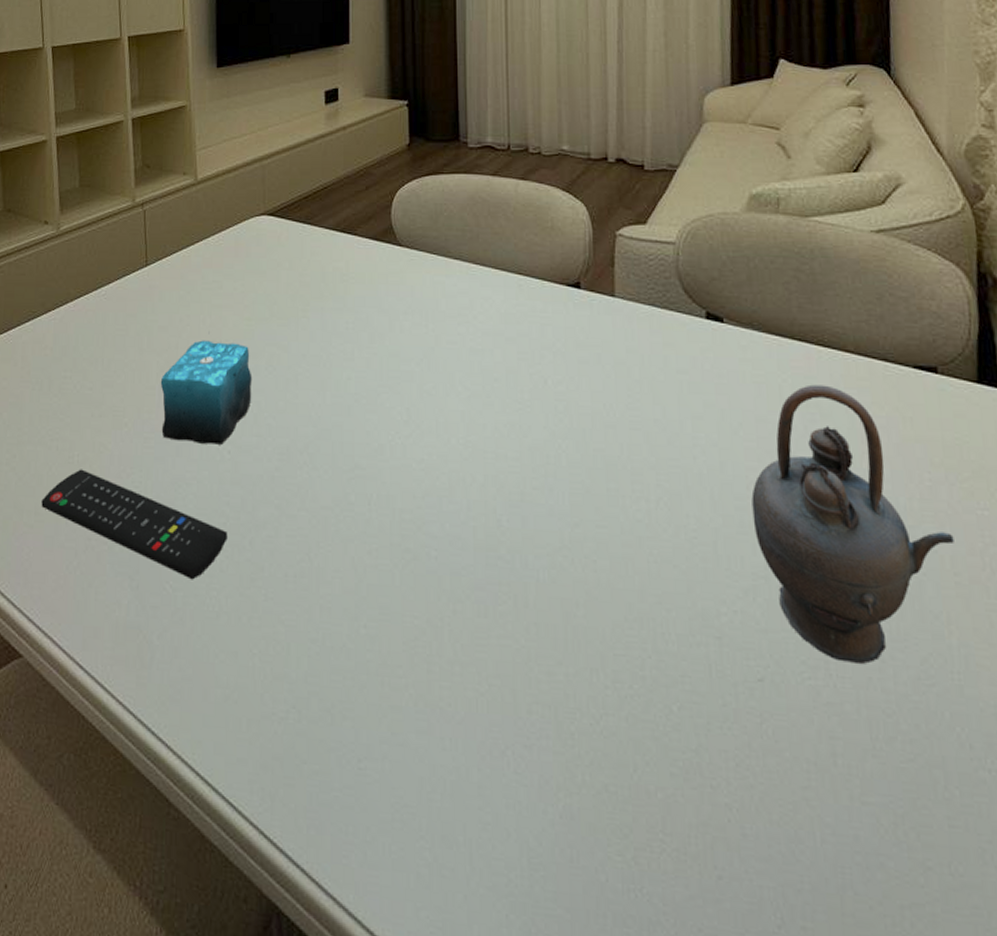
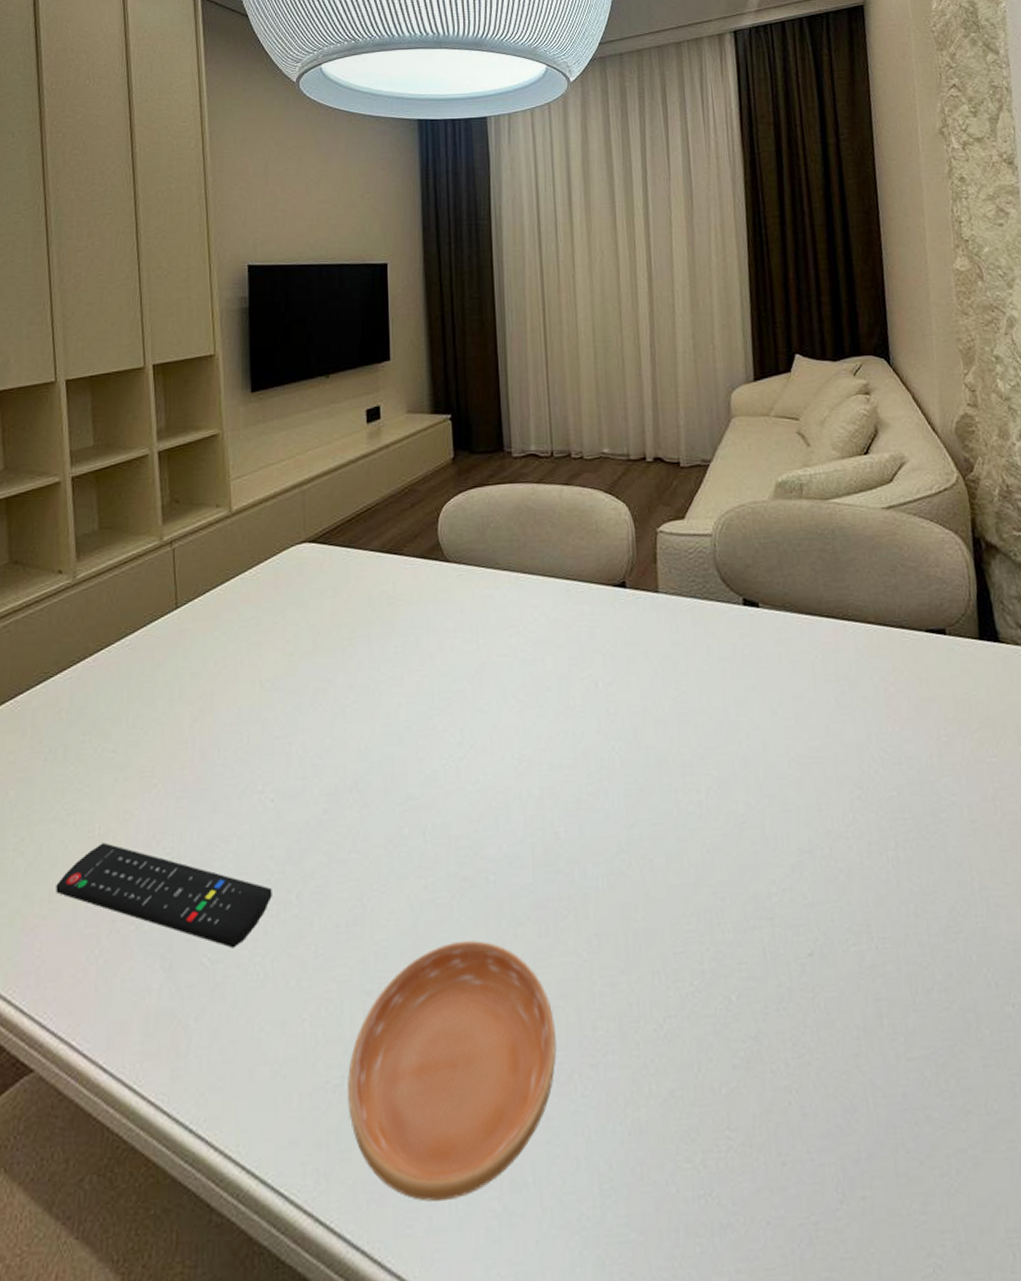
candle: present [160,331,253,445] -> none [194,672,296,796]
saucer: none [292,608,491,842] -> present [348,940,556,1202]
teapot: present [751,384,954,664] -> none [793,657,970,923]

